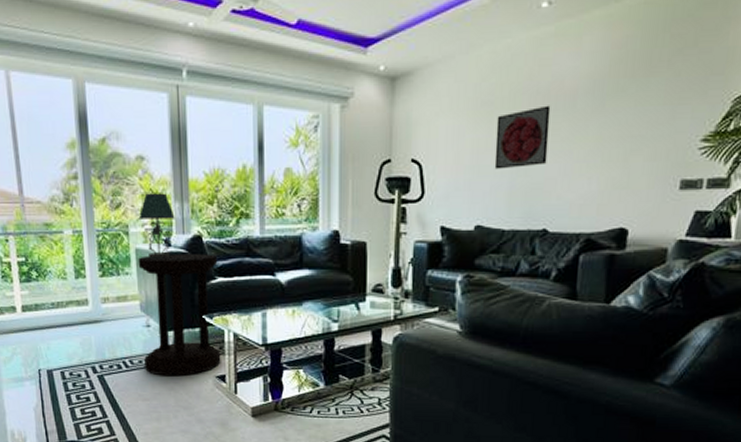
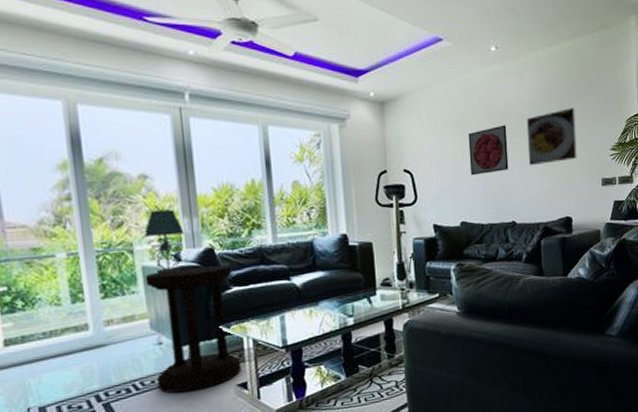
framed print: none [575,81,654,160] -> present [526,107,577,166]

